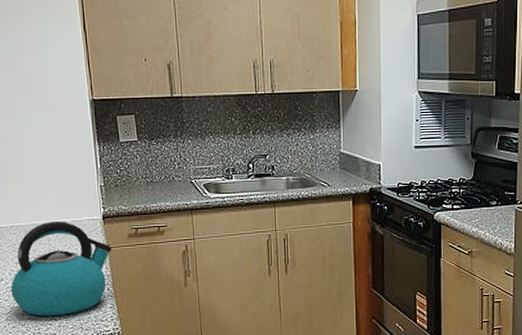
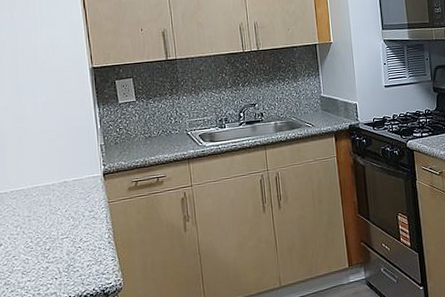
kettle: present [10,220,112,317] -> none [10,181,113,277]

